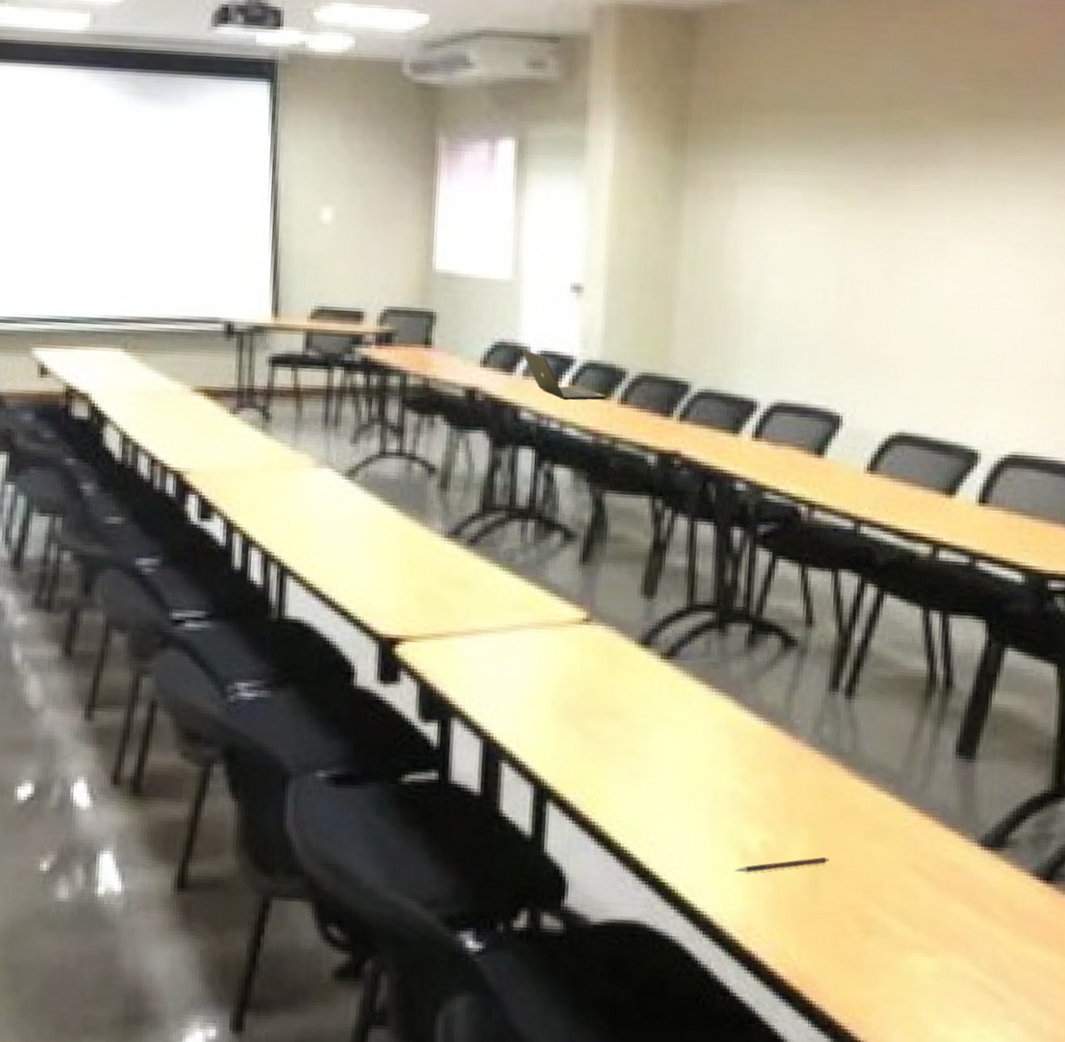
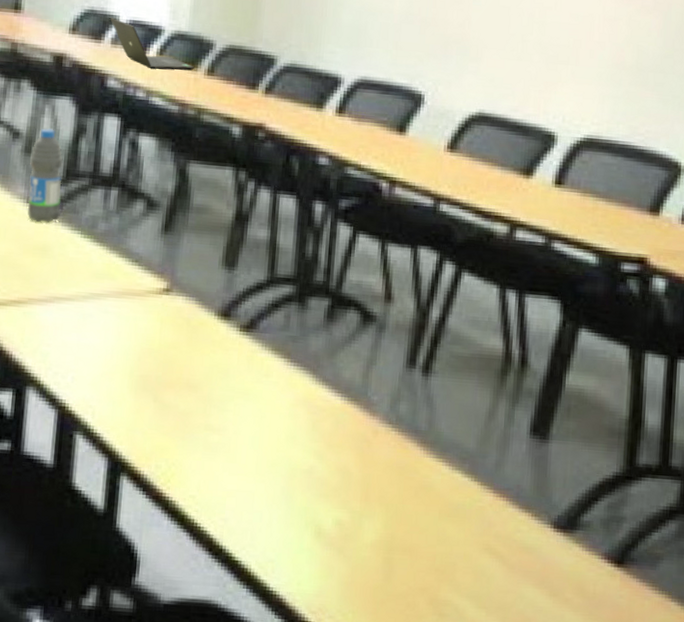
water bottle: none [445,463,480,556] -> present [27,128,64,223]
pen: present [735,856,829,873] -> none [309,536,404,552]

